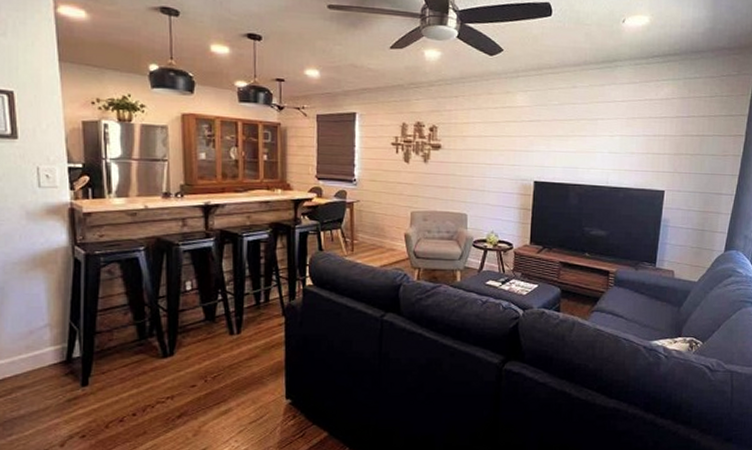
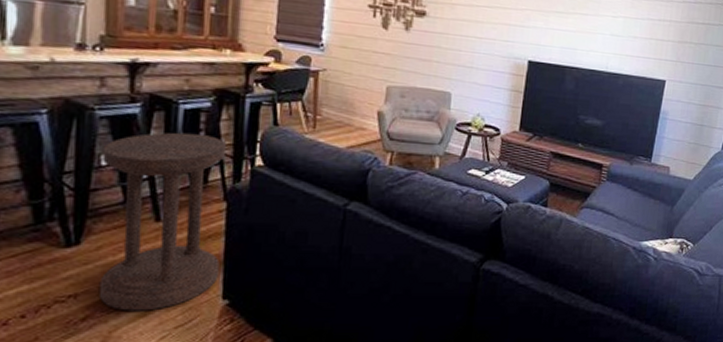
side table: none [187,260,282,410] -> present [98,132,226,311]

